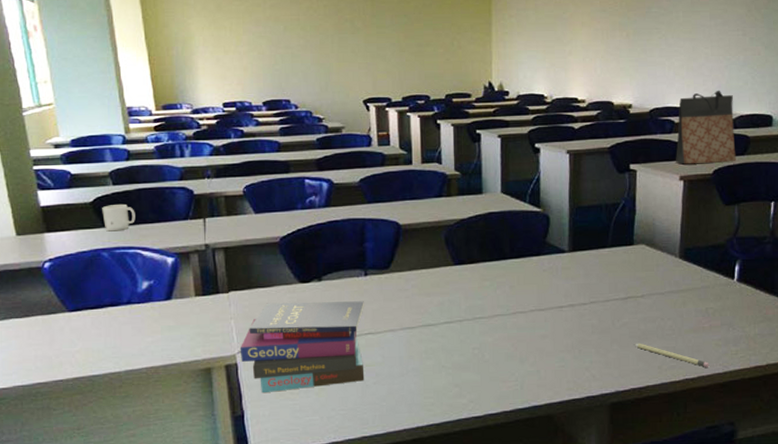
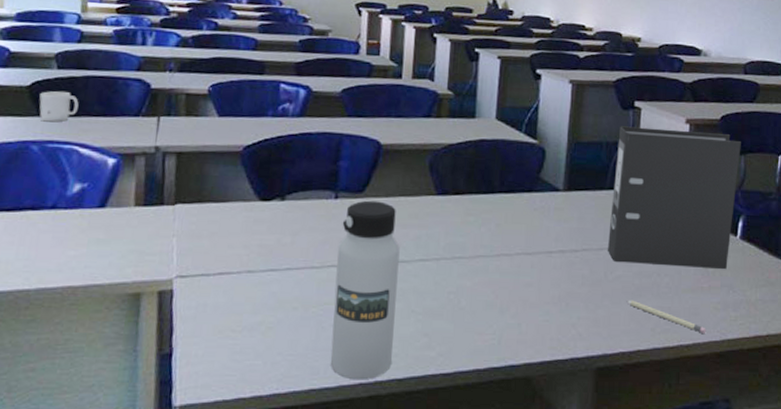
books: present [239,301,365,392] -> none [178,221,331,328]
water bottle: none [372,275,429,427] -> present [330,200,400,380]
binder: none [613,186,734,311] -> present [608,126,741,269]
bag: present [676,90,736,165] -> none [683,32,745,110]

